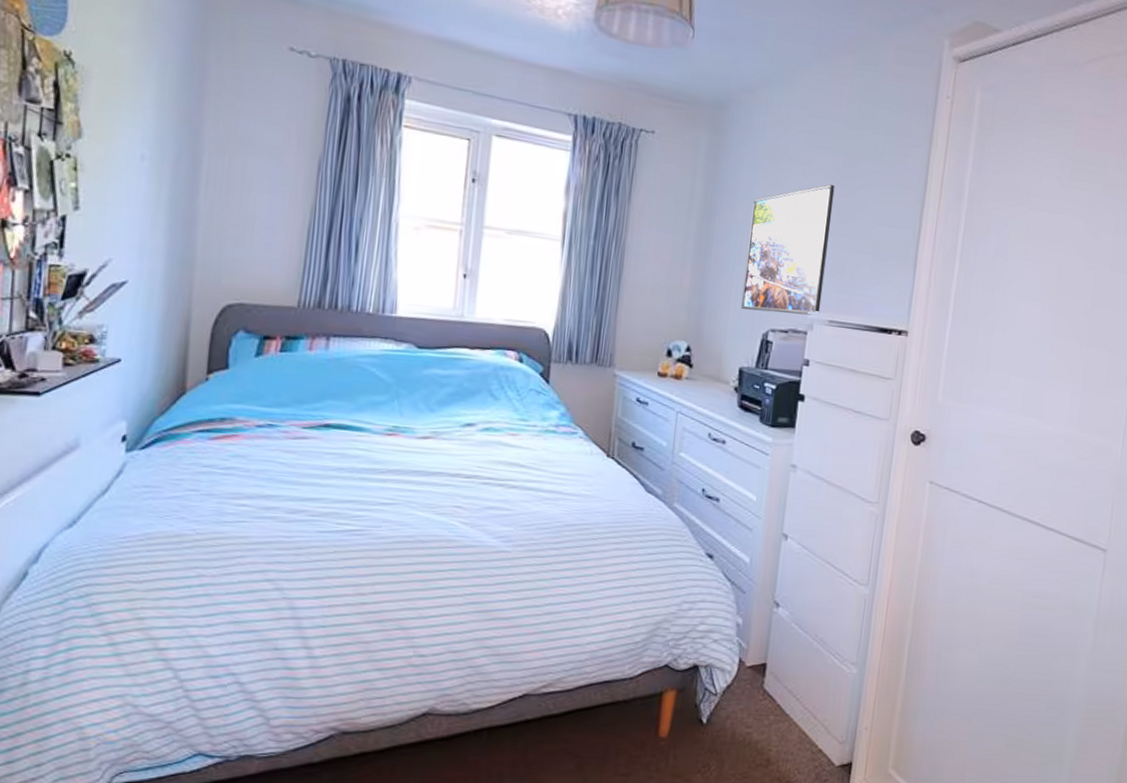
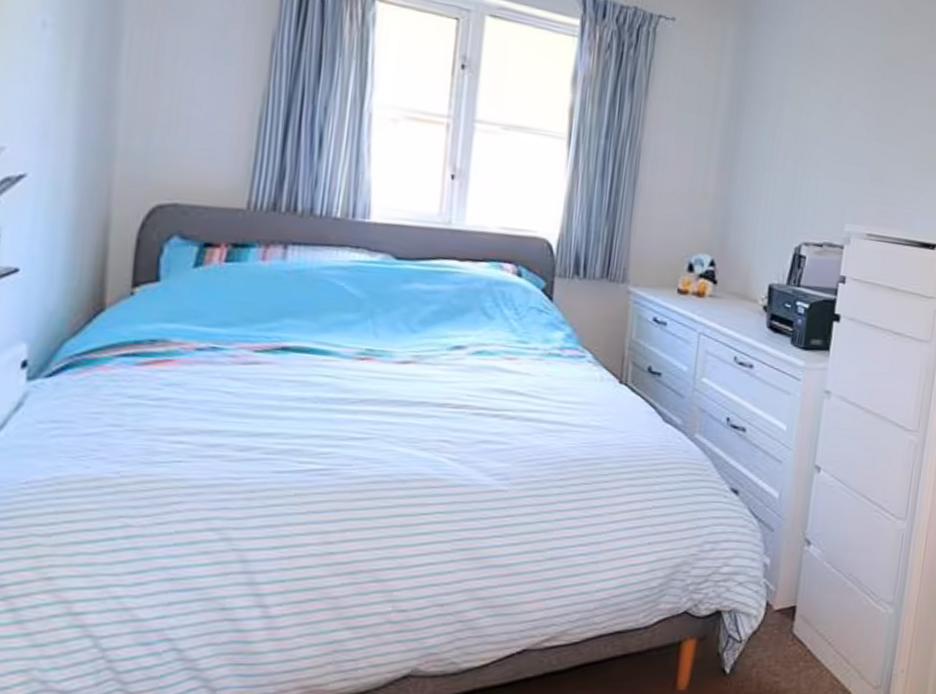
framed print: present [740,184,835,315] -> none [771,84,876,228]

